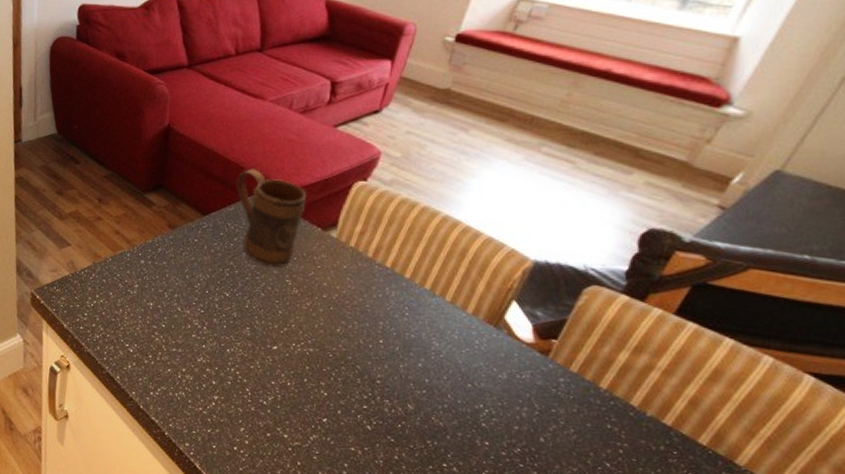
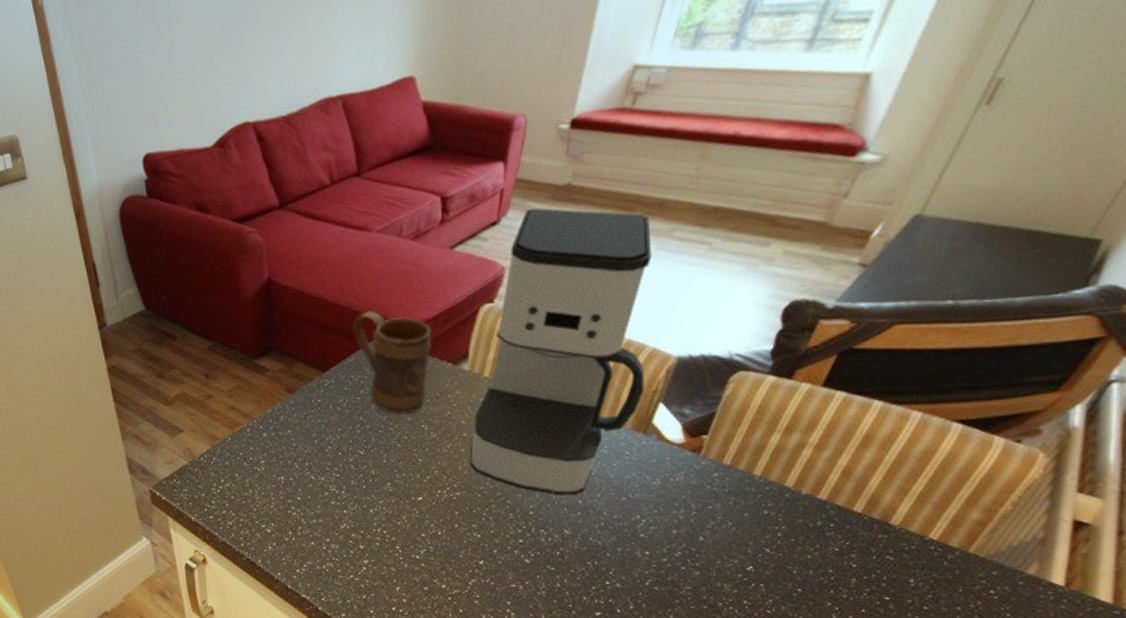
coffee maker: none [325,104,520,373] -> present [469,208,652,496]

